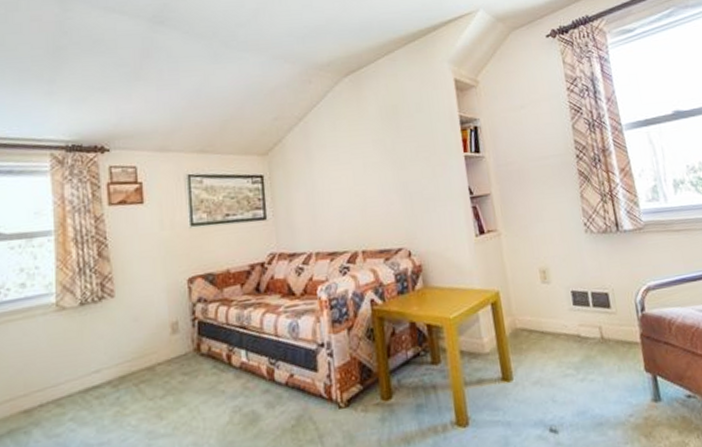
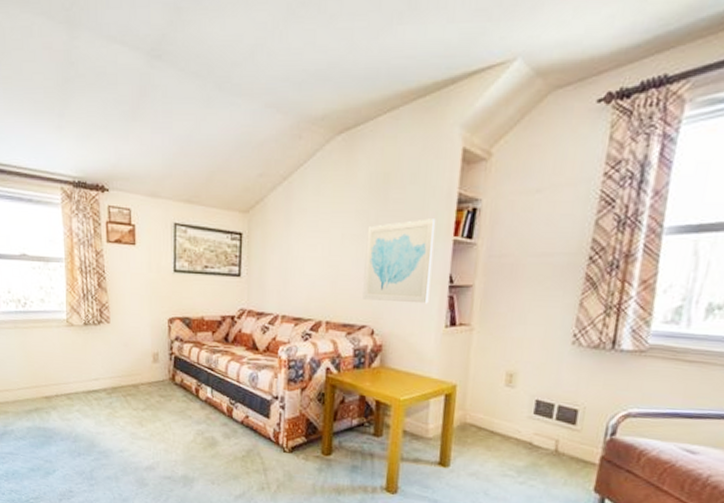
wall art: none [386,140,456,223] -> present [362,218,436,304]

